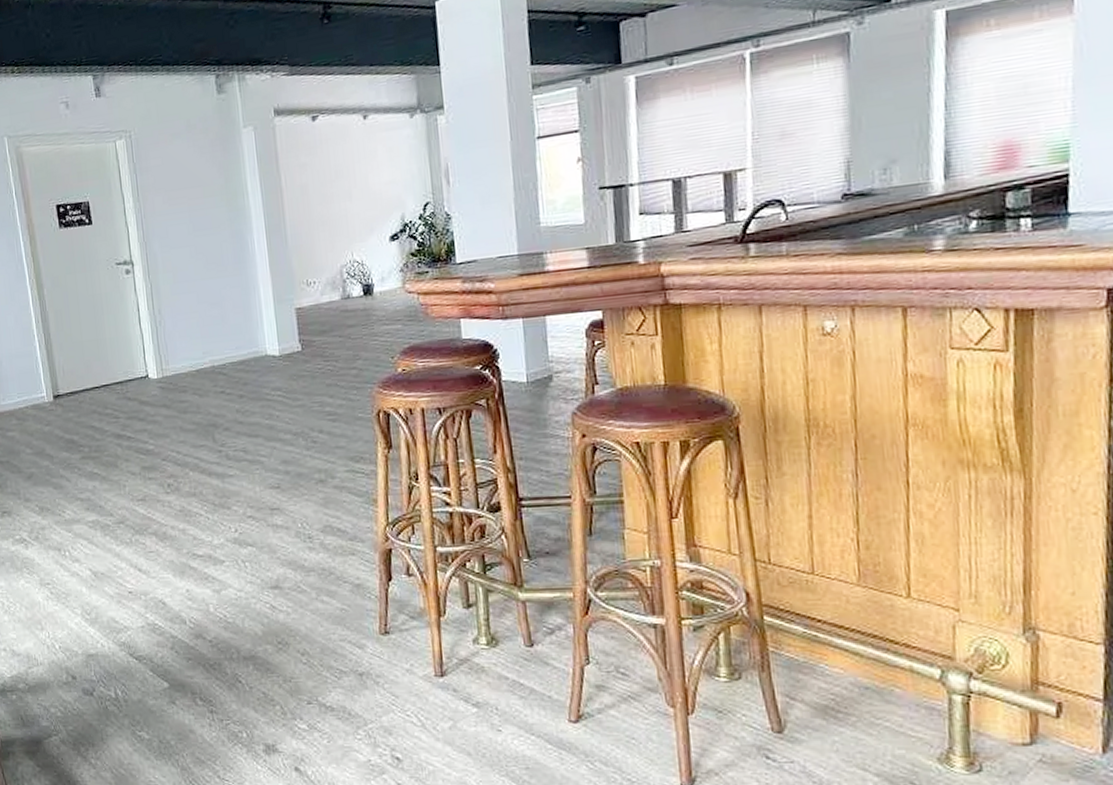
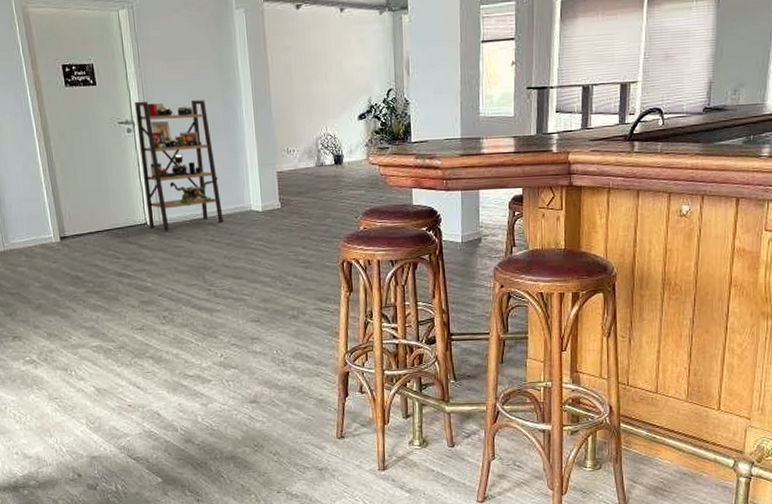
shelving unit: none [134,231,235,384] -> present [135,100,223,231]

